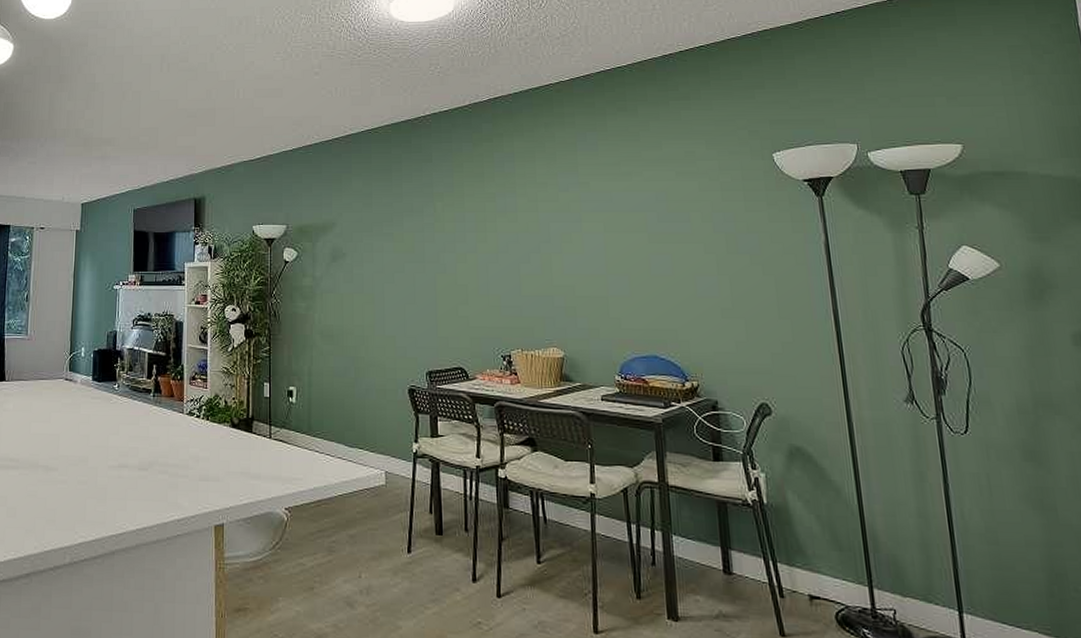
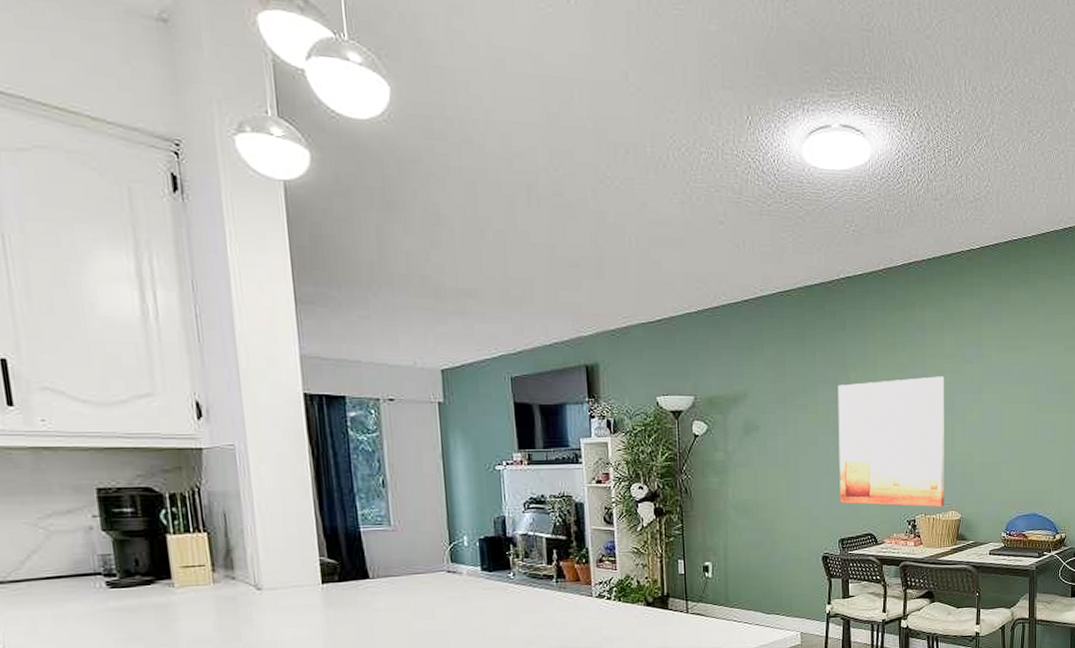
wall art: none [424,205,544,342] -> present [837,376,945,507]

